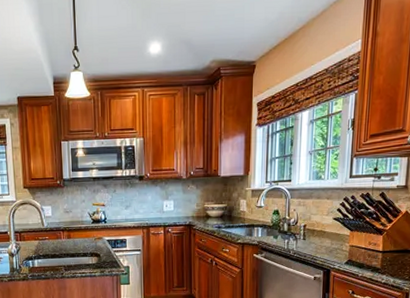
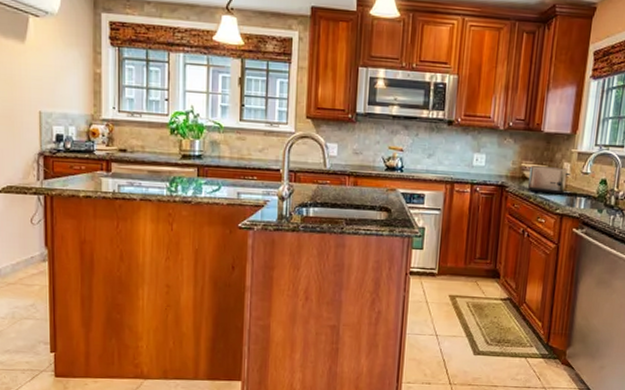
toaster: none [211,204,247,227] -> present [527,166,570,195]

